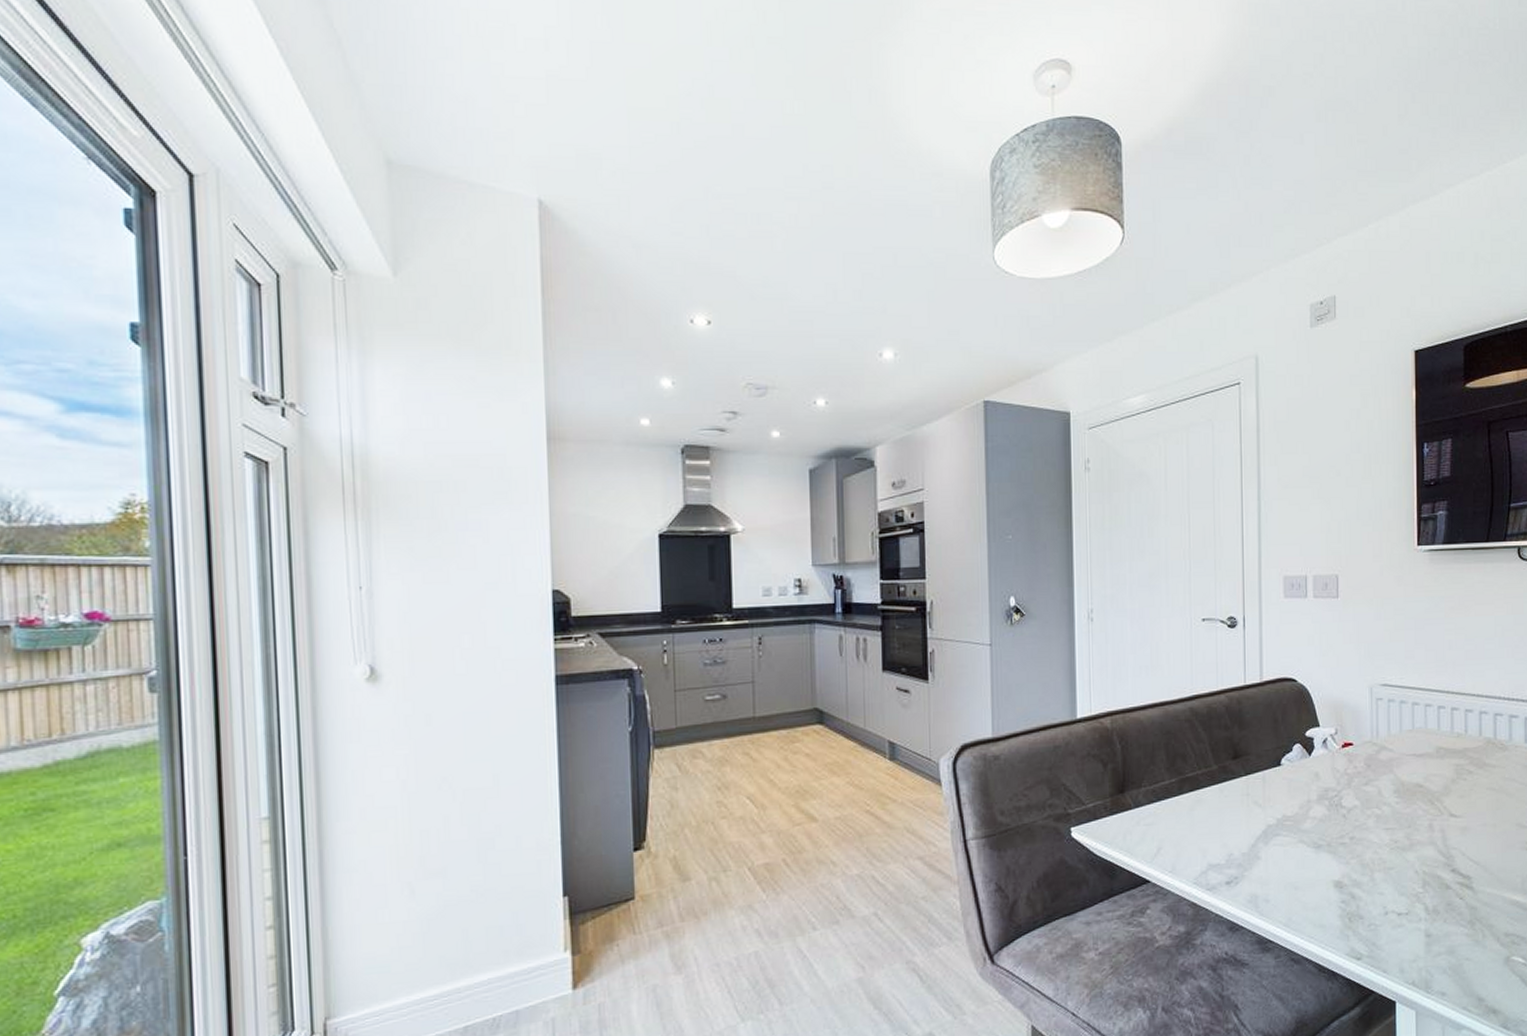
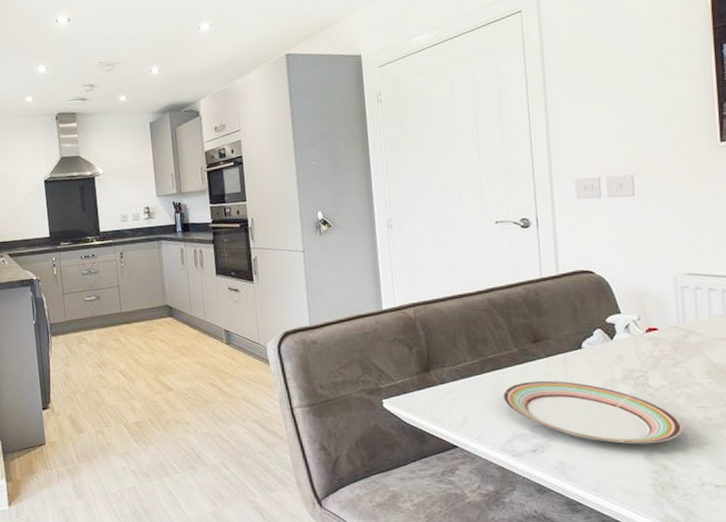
plate: none [1200,801,1370,871] -> present [503,380,682,444]

